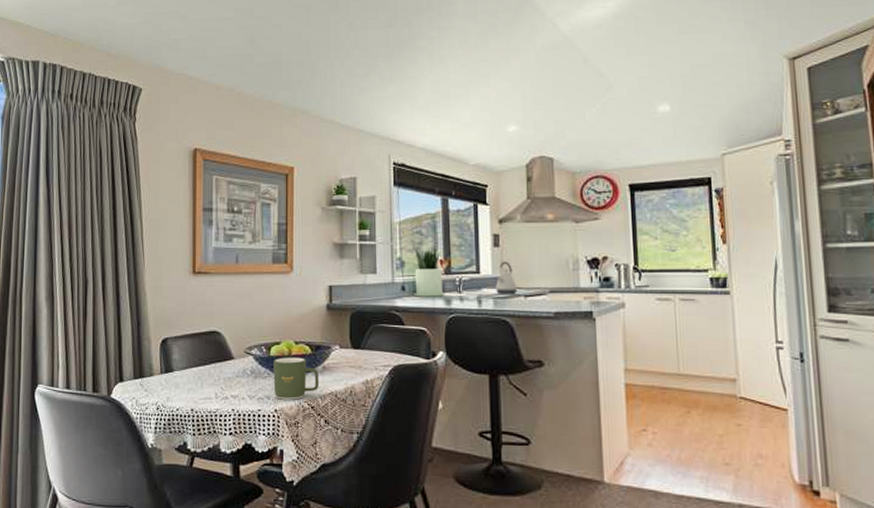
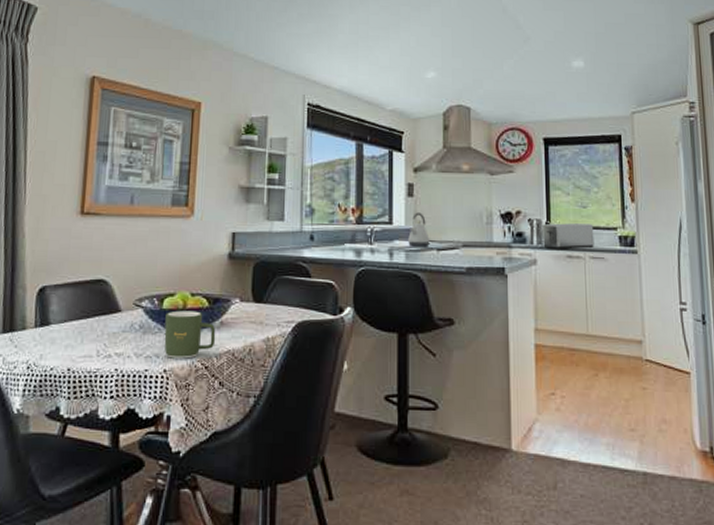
planter: present [412,248,445,297] -> none [321,196,355,248]
toaster: none [630,267,684,292] -> present [543,223,594,250]

